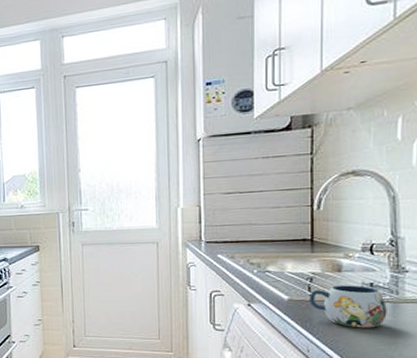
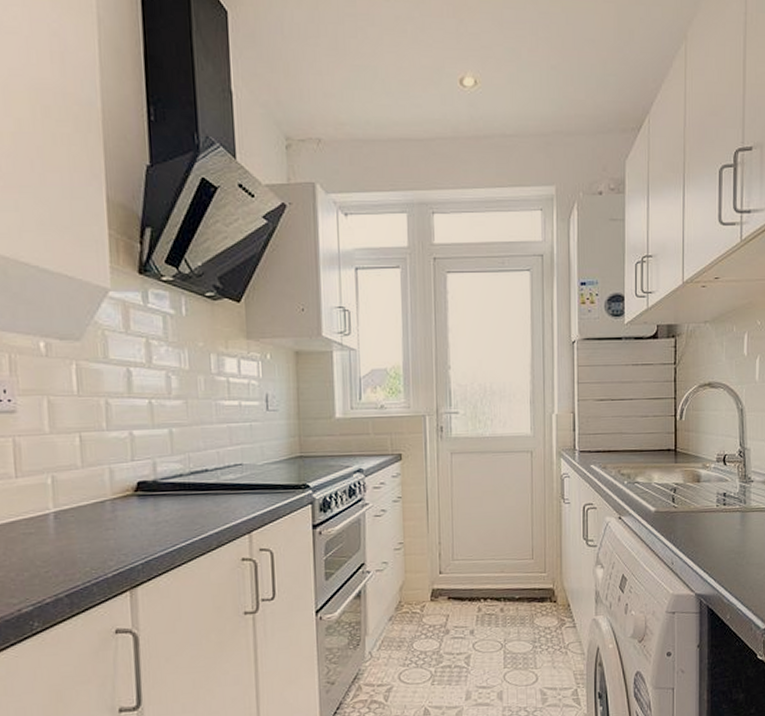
mug: present [309,285,387,328] -> none [673,495,737,538]

